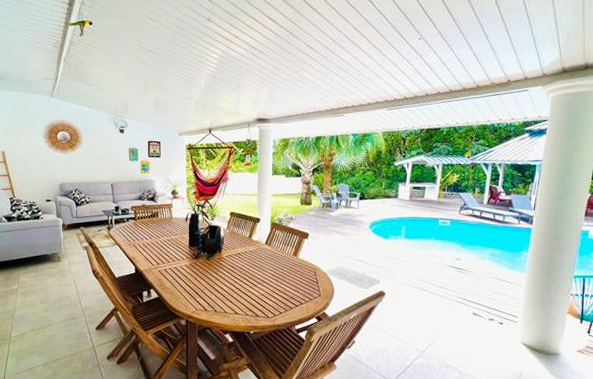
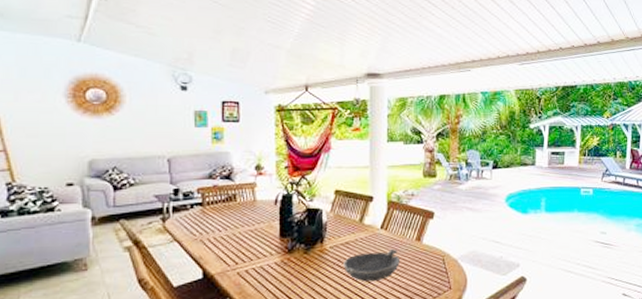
bowl: none [236,260,281,285] -> present [343,248,401,282]

